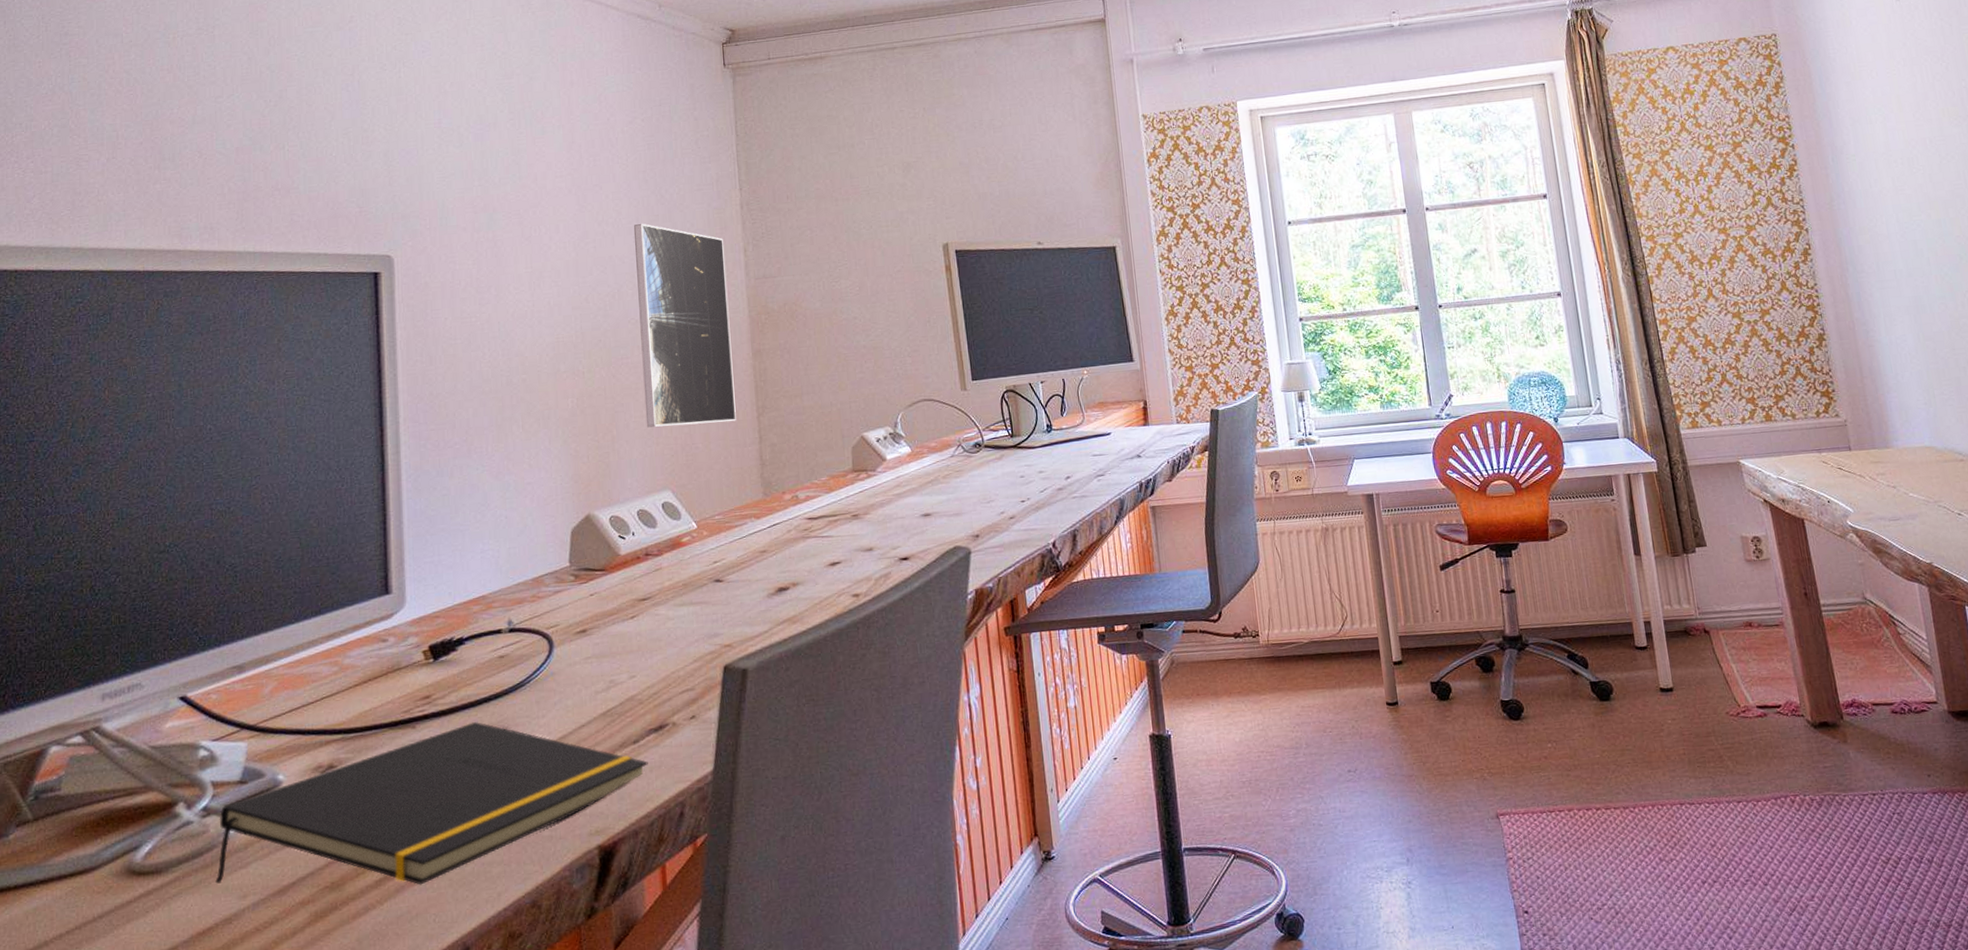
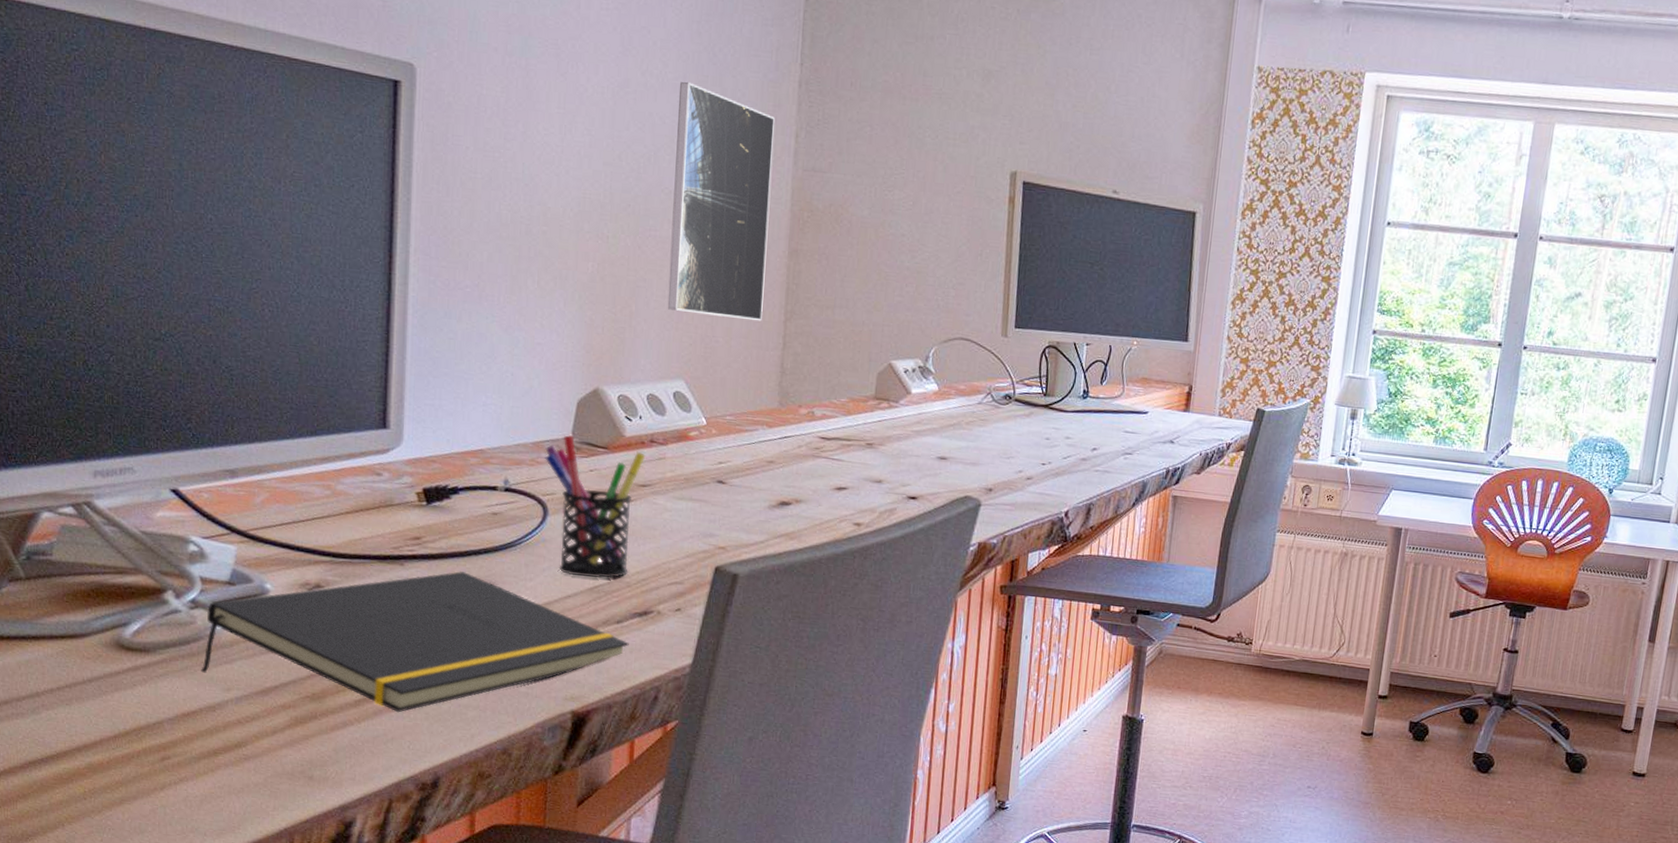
pen holder: none [545,563,643,703] -> present [545,434,646,578]

